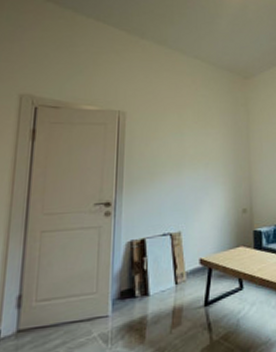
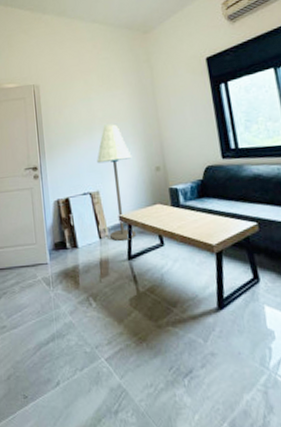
floor lamp: none [183,162,220,286] -> present [97,124,137,241]

